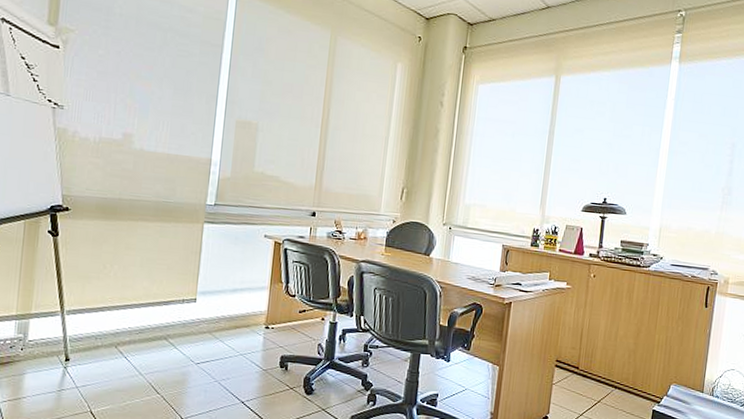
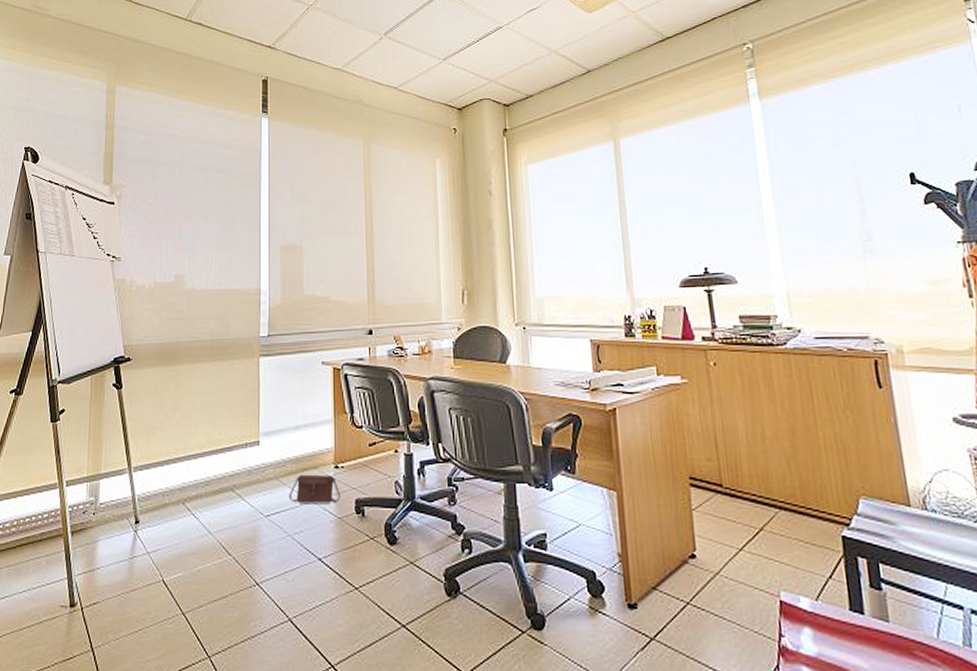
shoulder bag: none [219,331,268,358] -> present [289,474,340,503]

